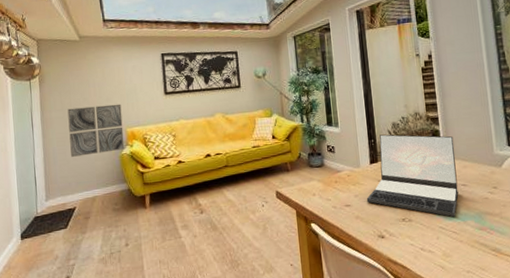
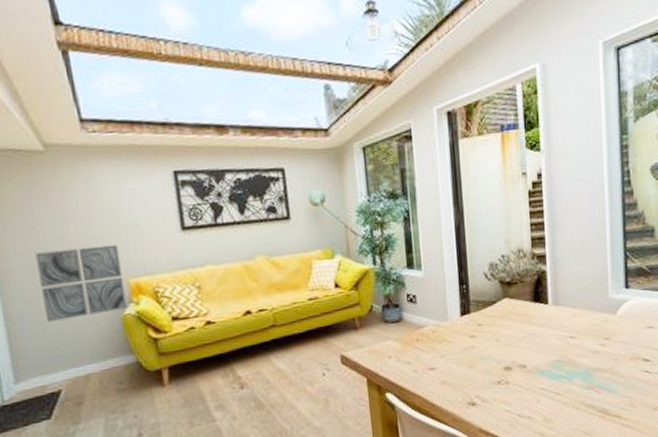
laptop: present [366,134,459,217] -> none [455,277,565,376]

